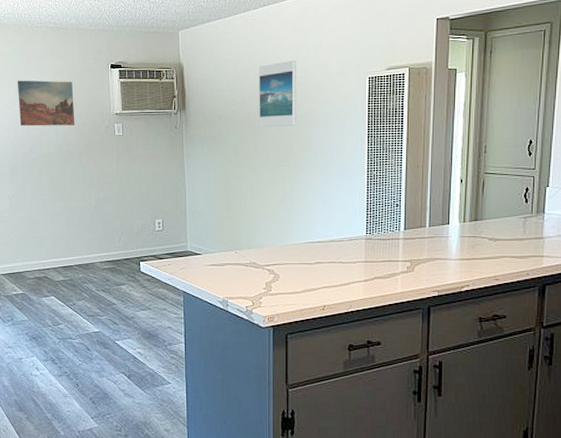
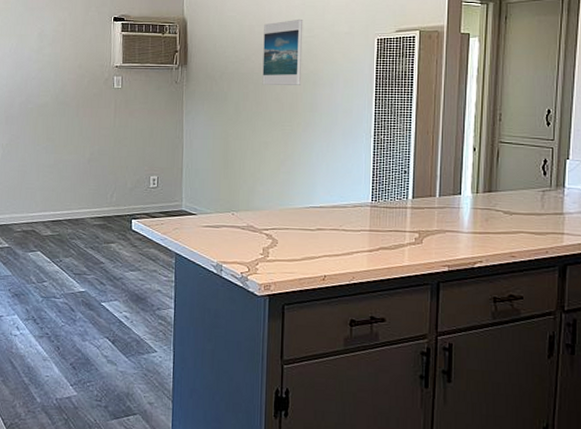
wall art: present [17,80,75,127] -> none [18,30,75,77]

